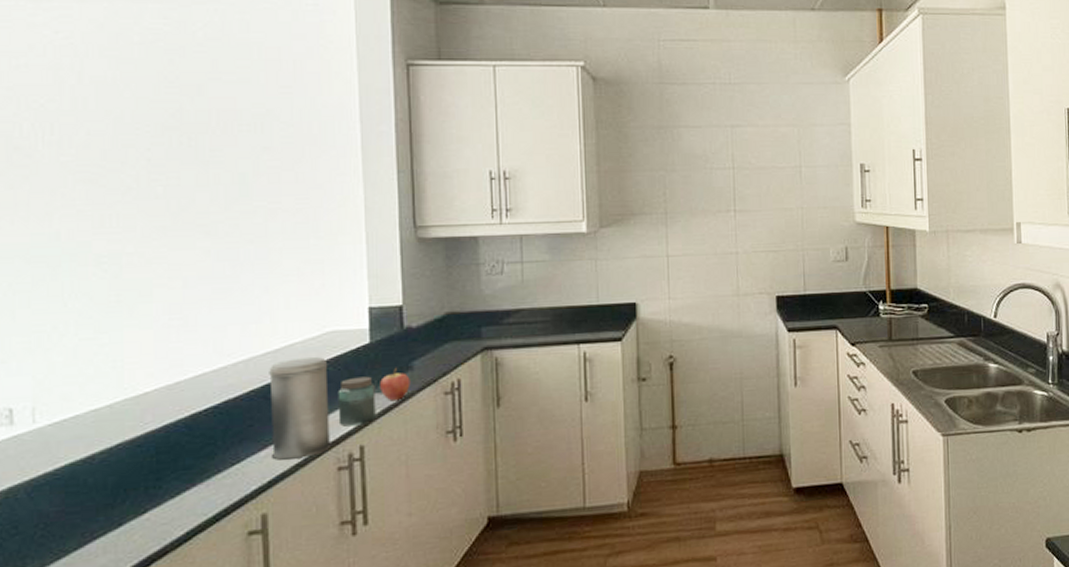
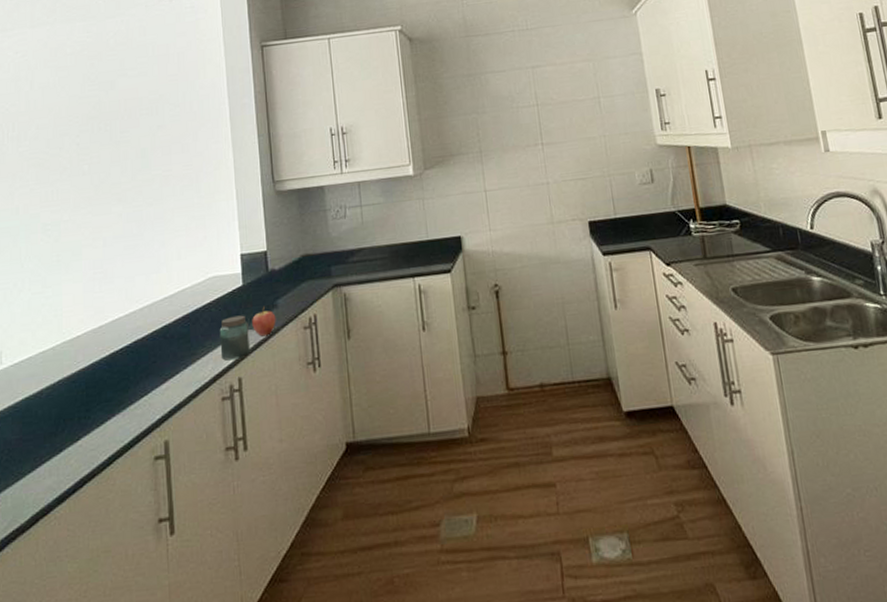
canister: present [269,357,332,461] -> none [167,300,216,393]

